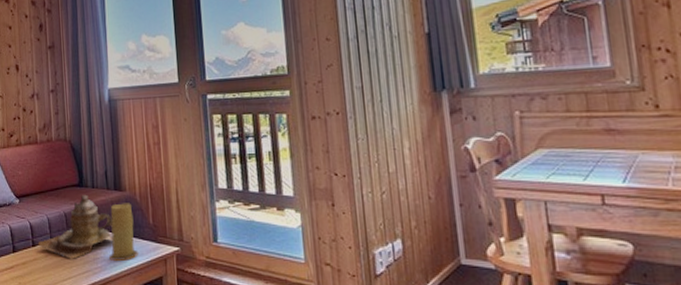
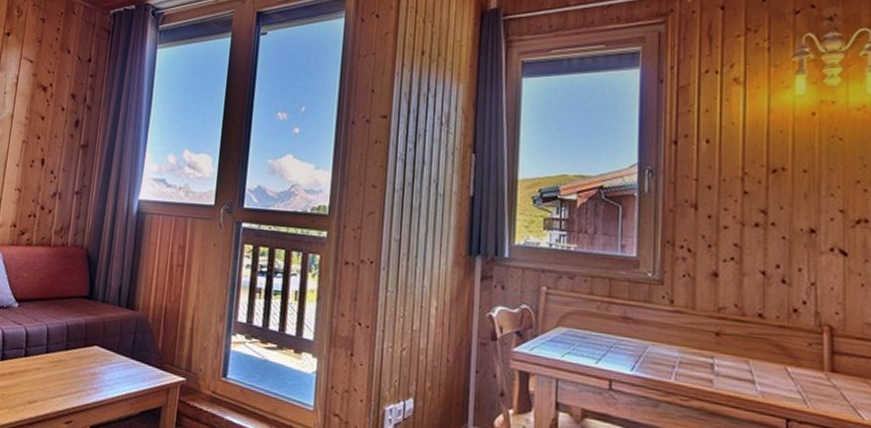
teapot: present [37,194,113,259] -> none [31,308,118,376]
candle: present [108,203,138,261] -> none [107,323,142,385]

